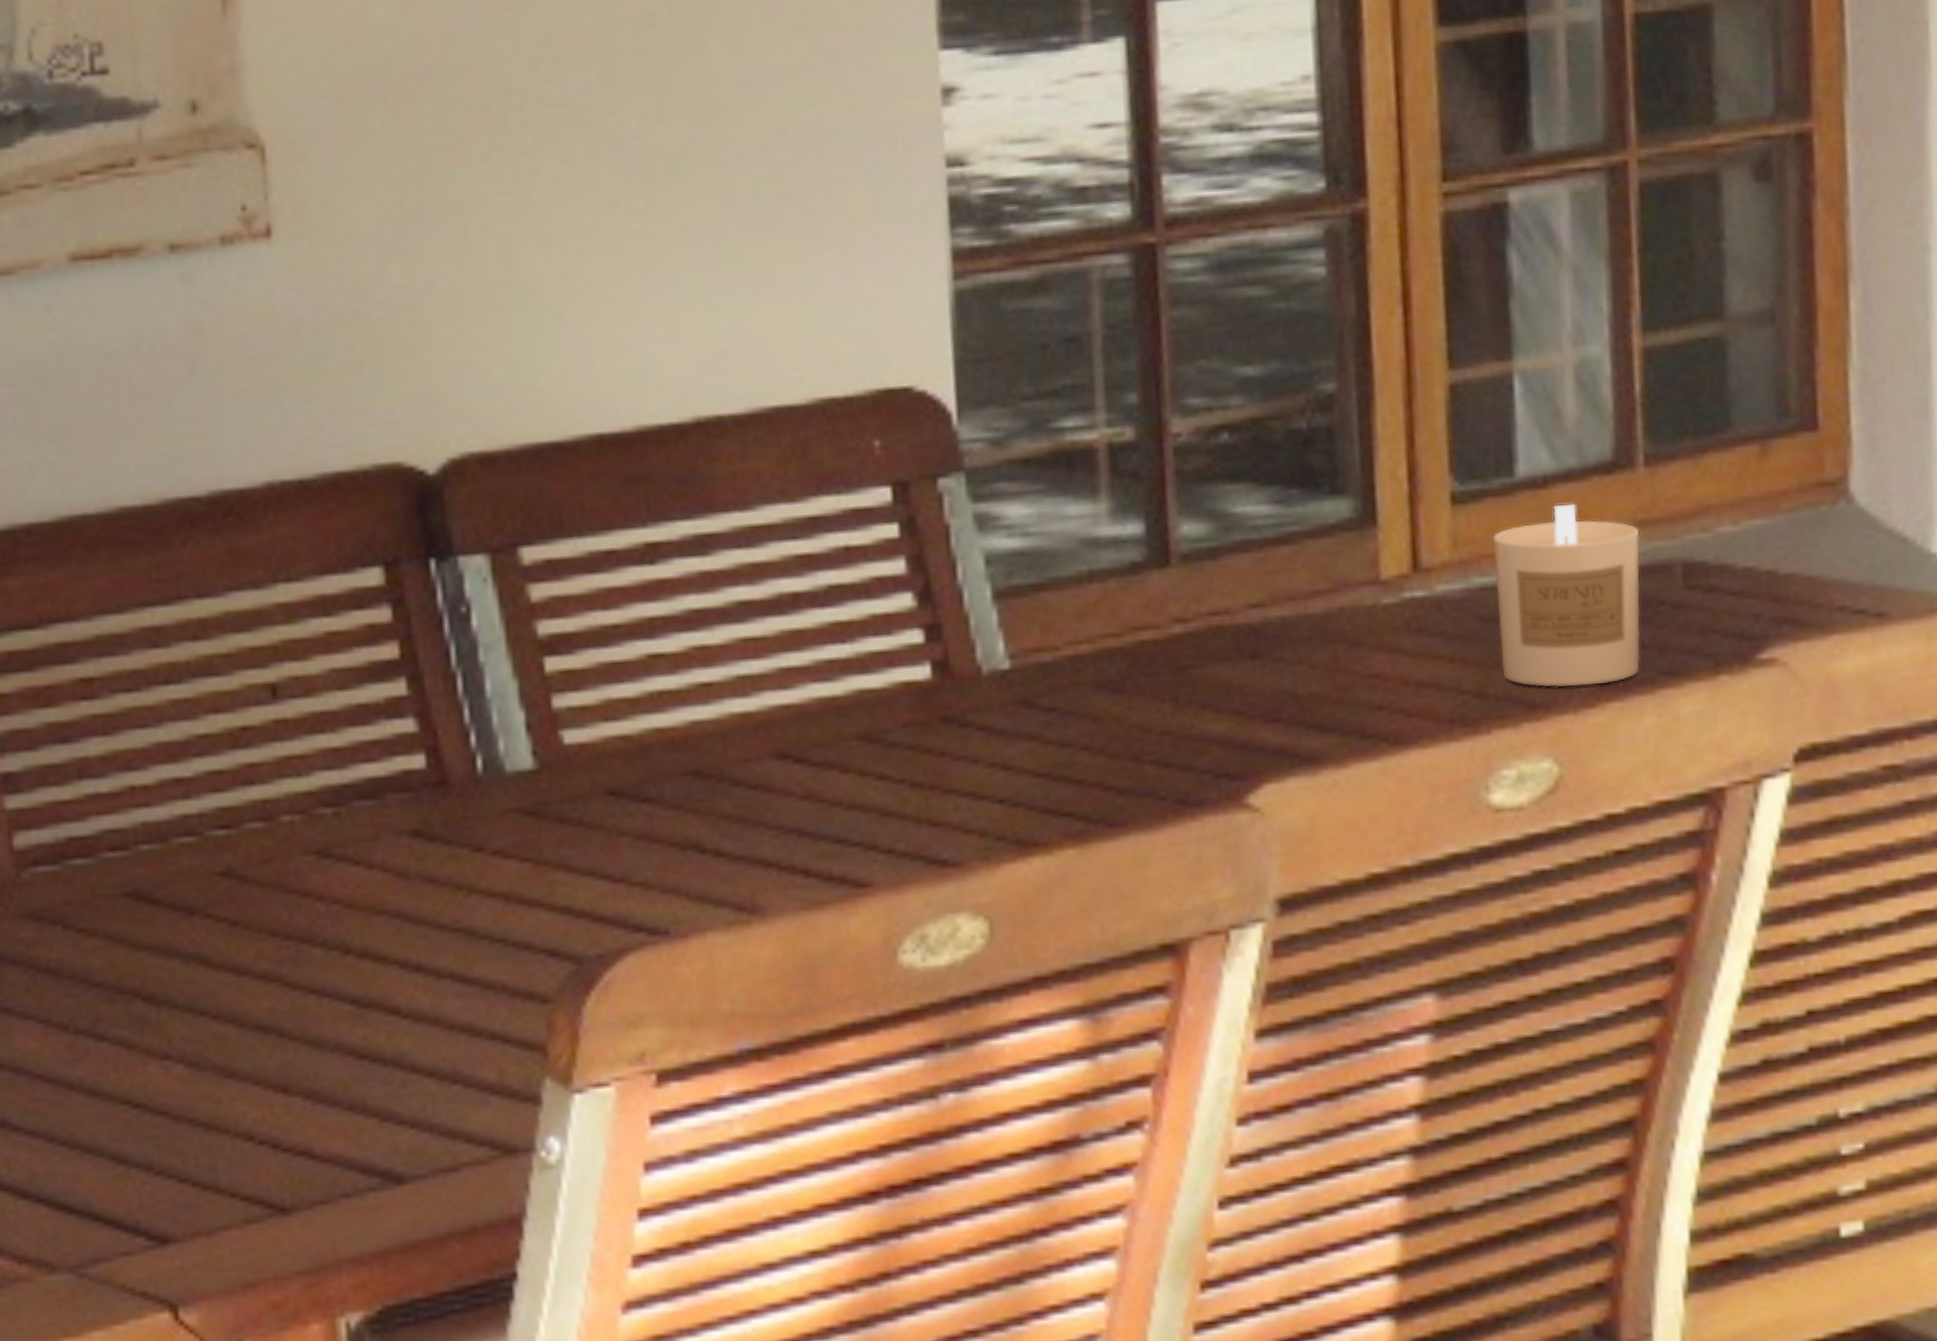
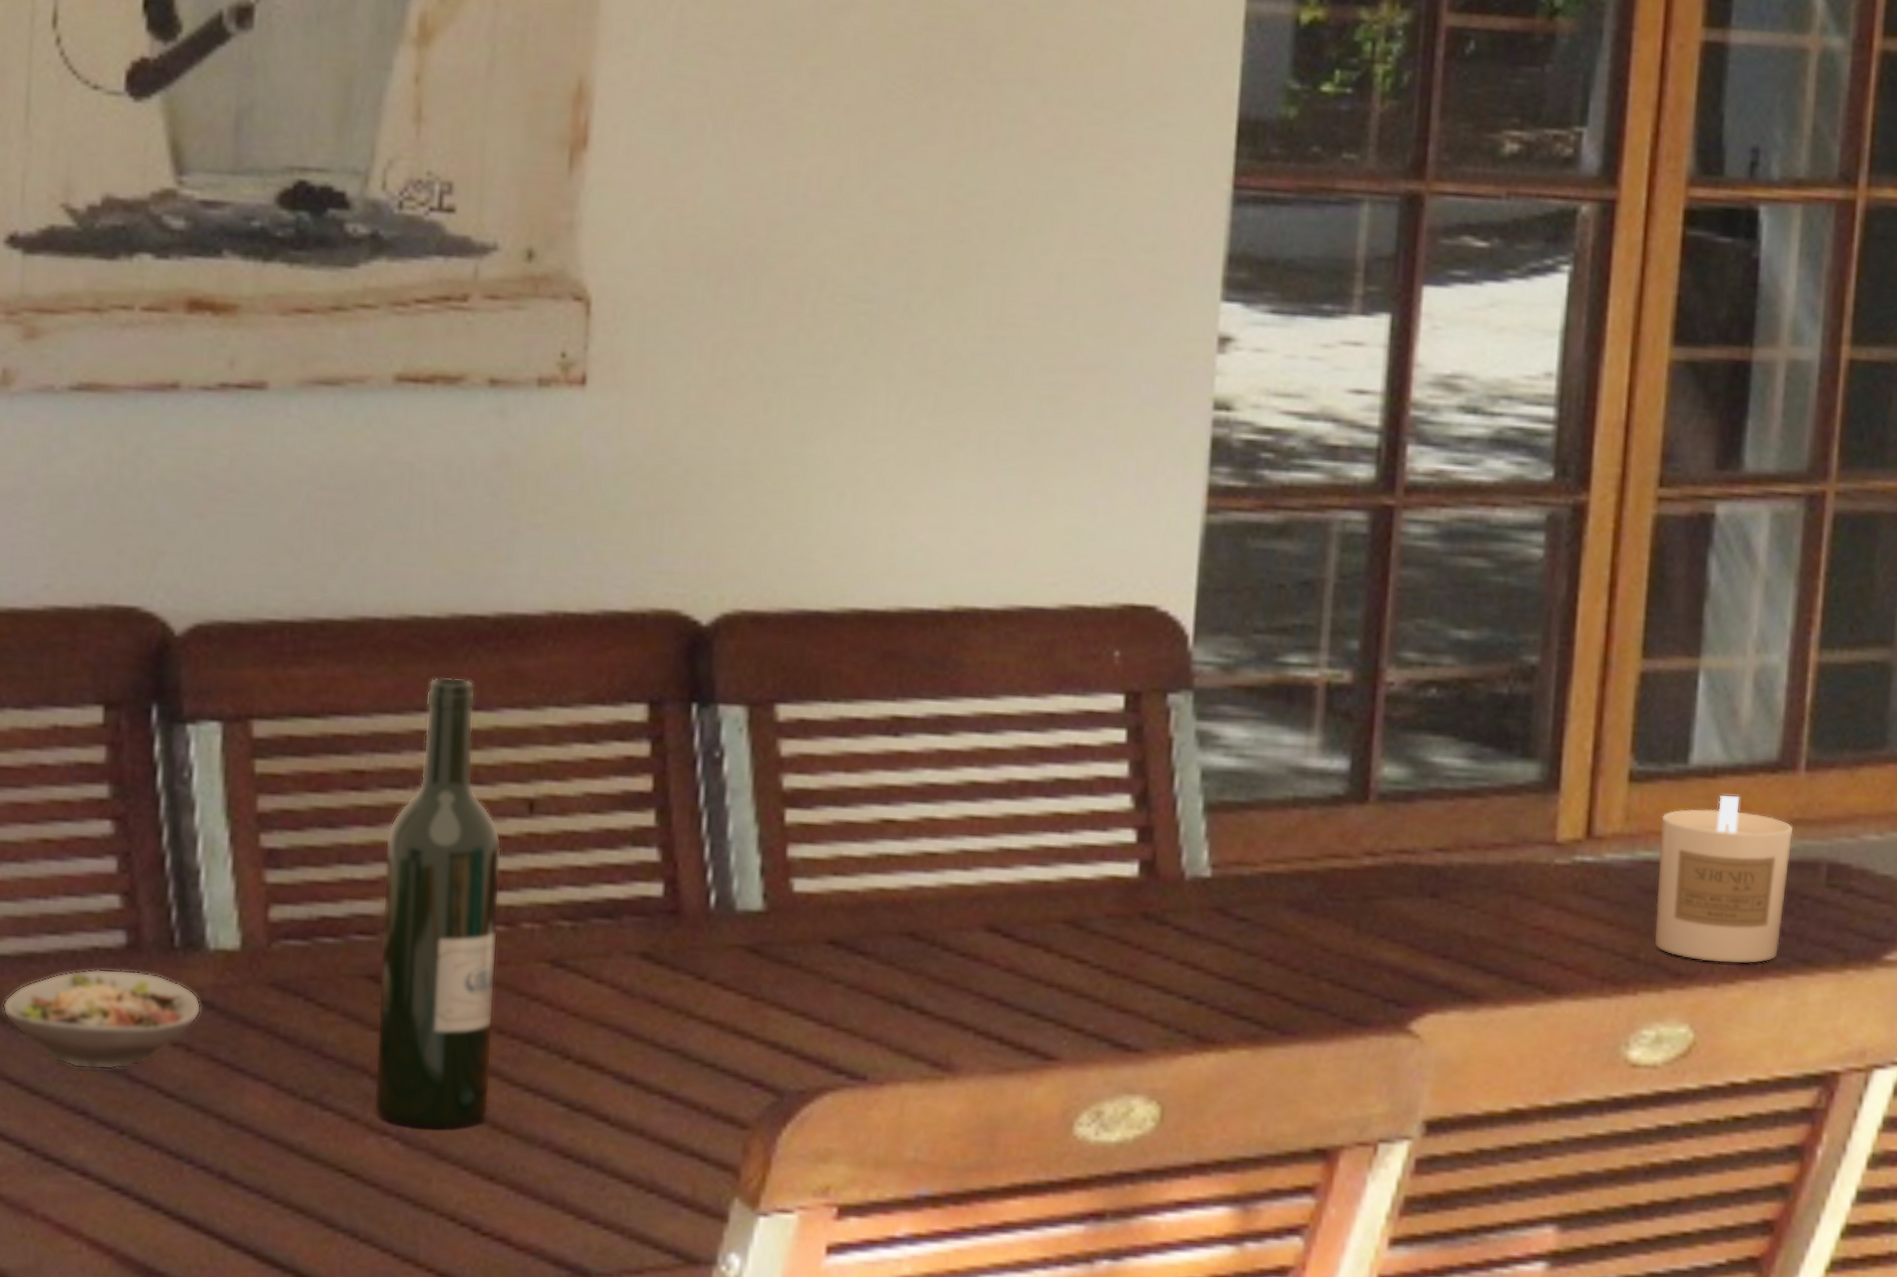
wine bottle: none [125,565,272,1047] -> present [374,677,502,1129]

